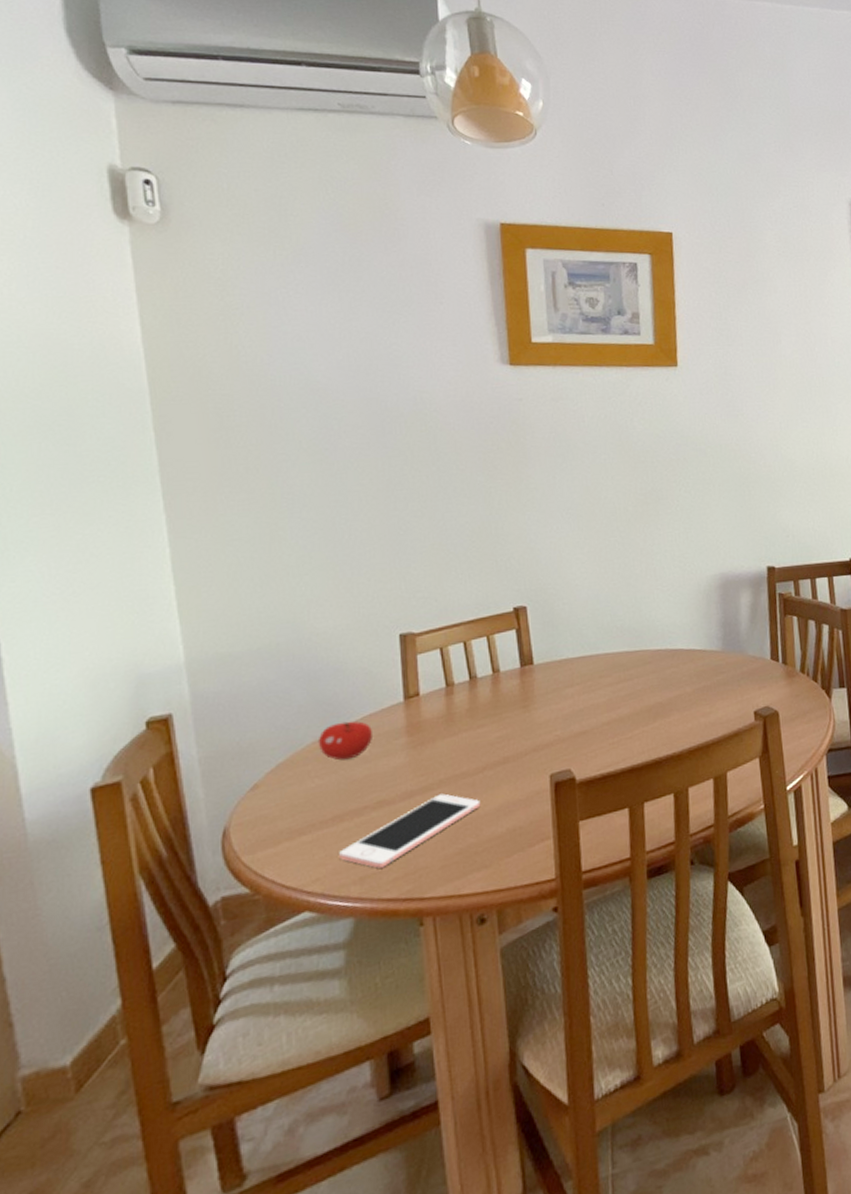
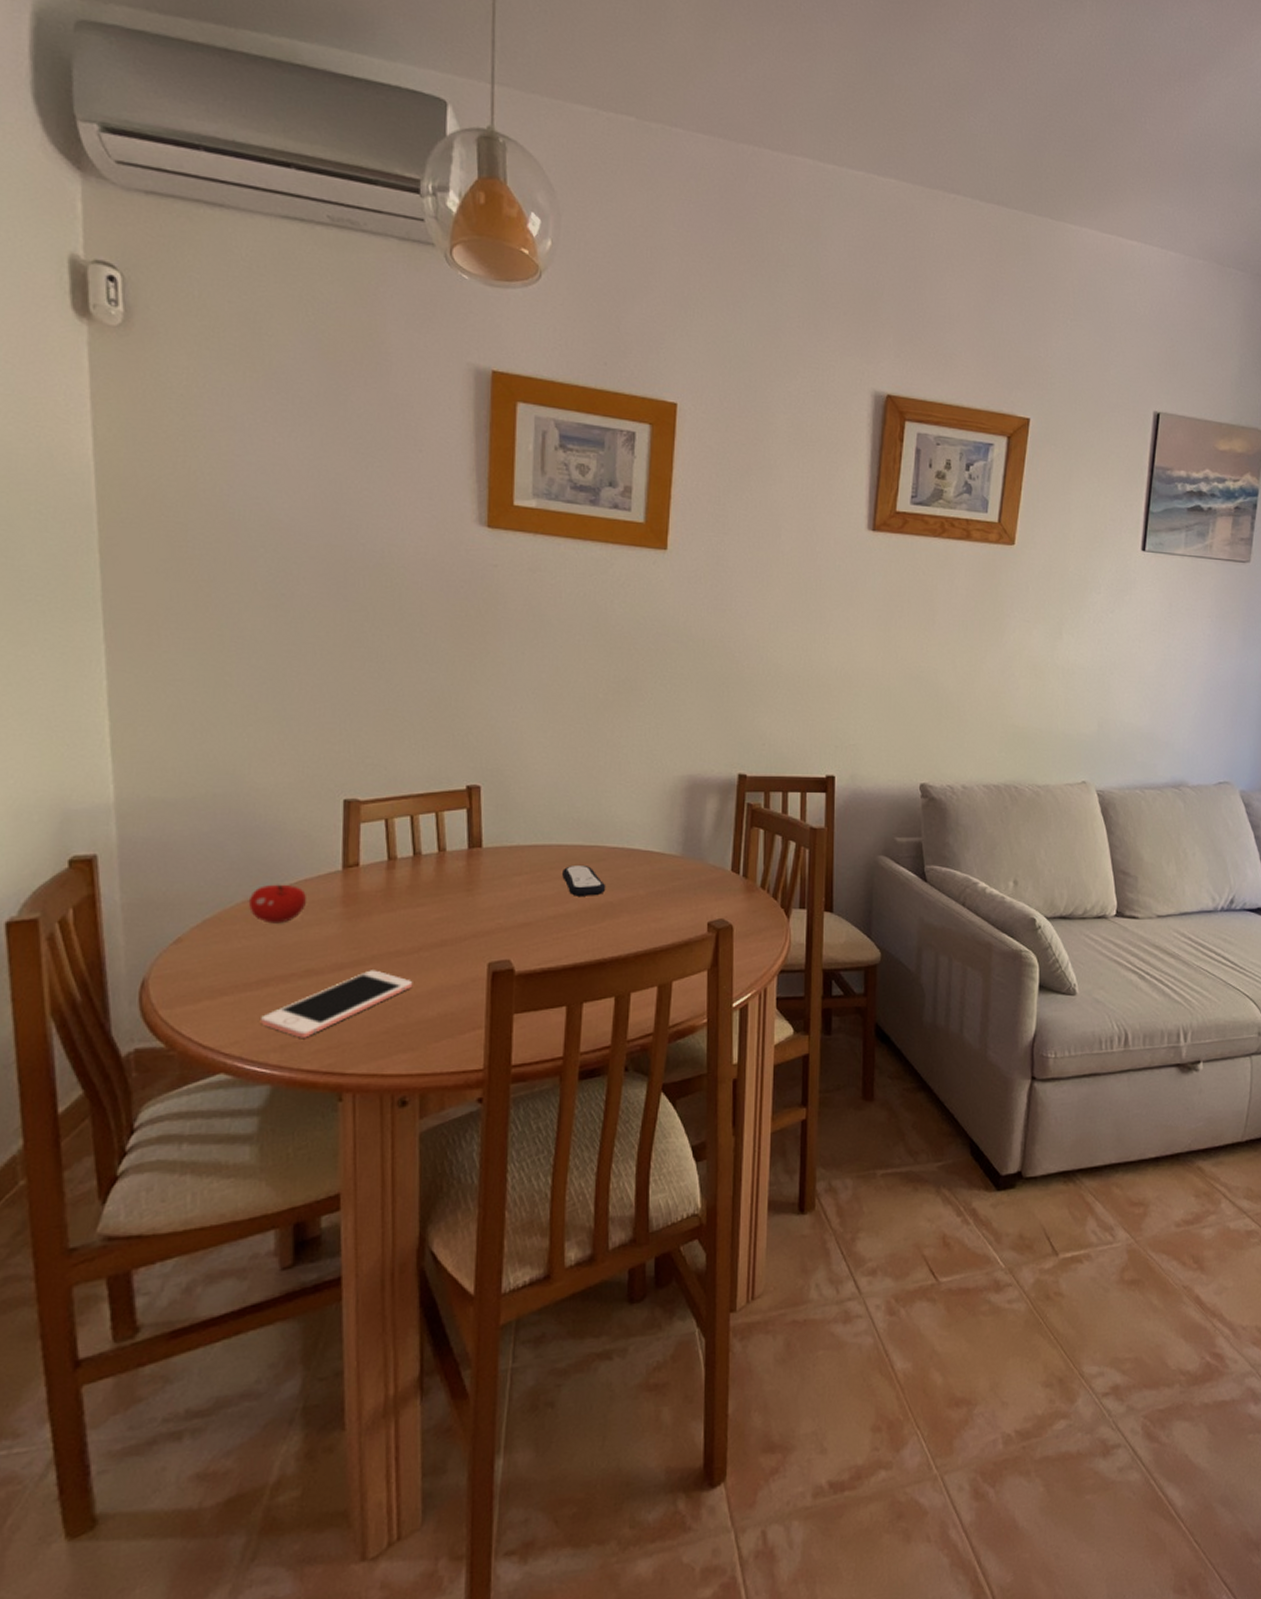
remote control: none [611,669,655,701] -> present [562,864,606,896]

